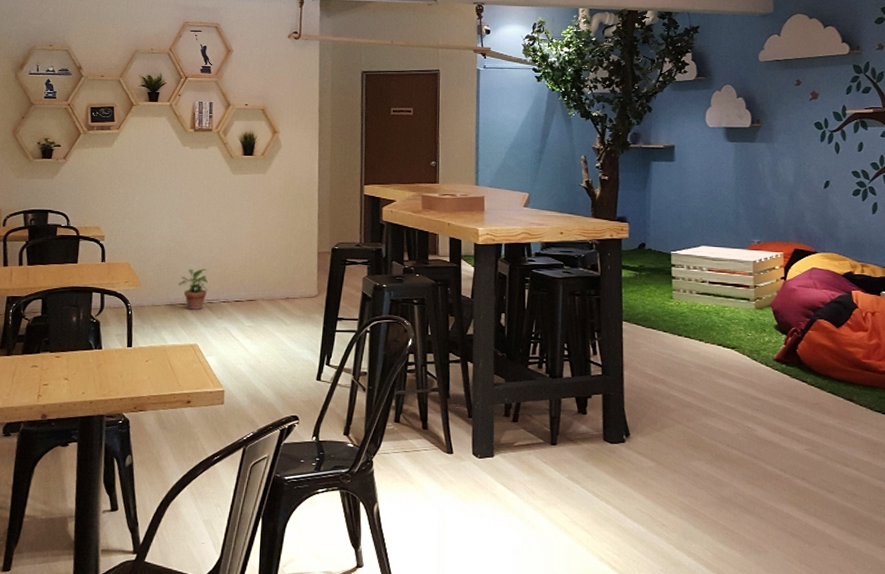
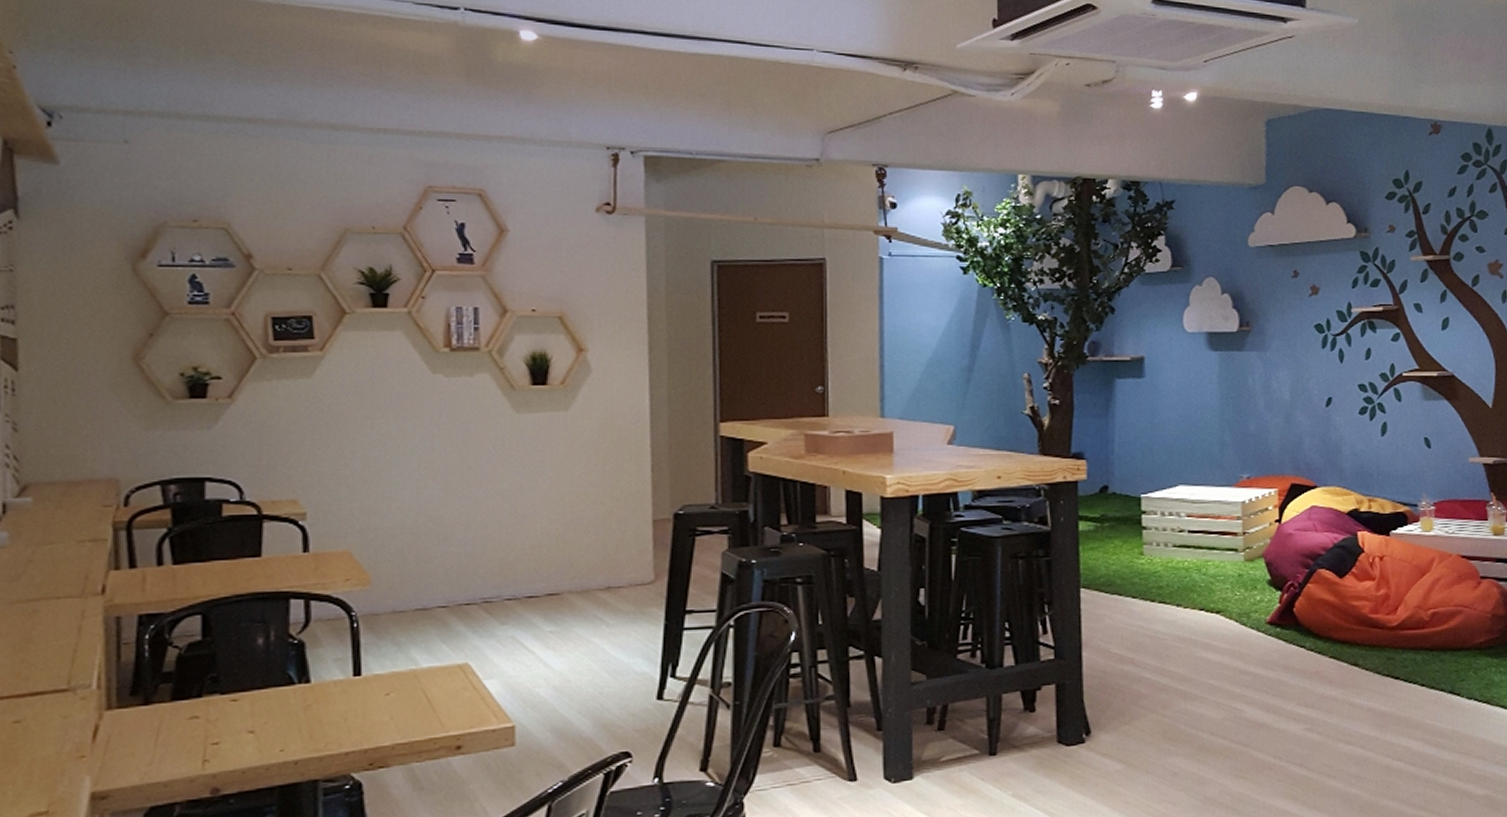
potted plant: present [178,268,209,310] -> none [434,553,483,614]

